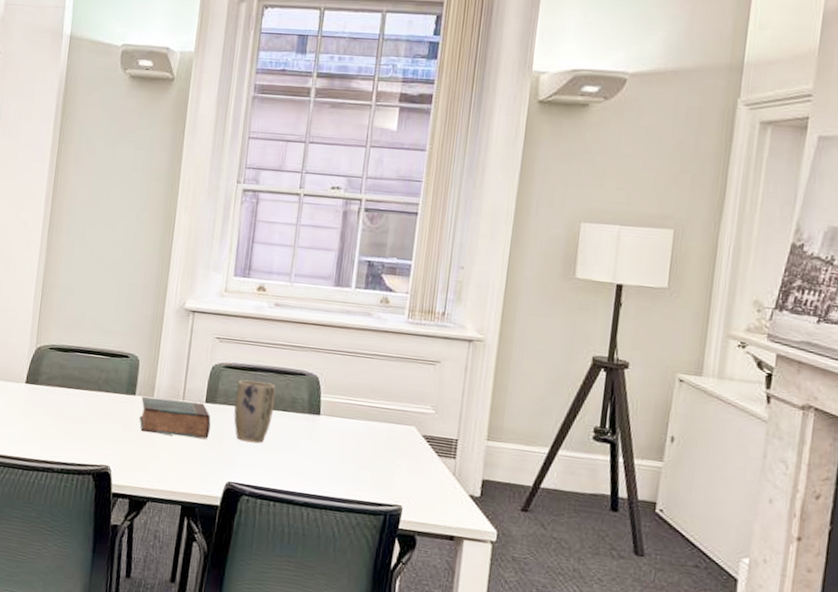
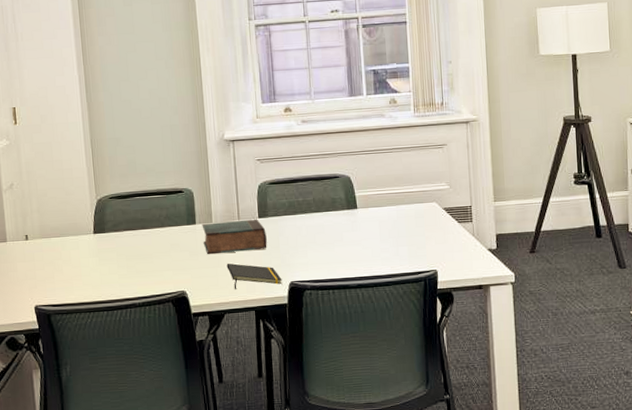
notepad: none [159,445,219,482] -> present [226,263,282,289]
plant pot: present [233,379,276,443] -> none [283,190,318,244]

